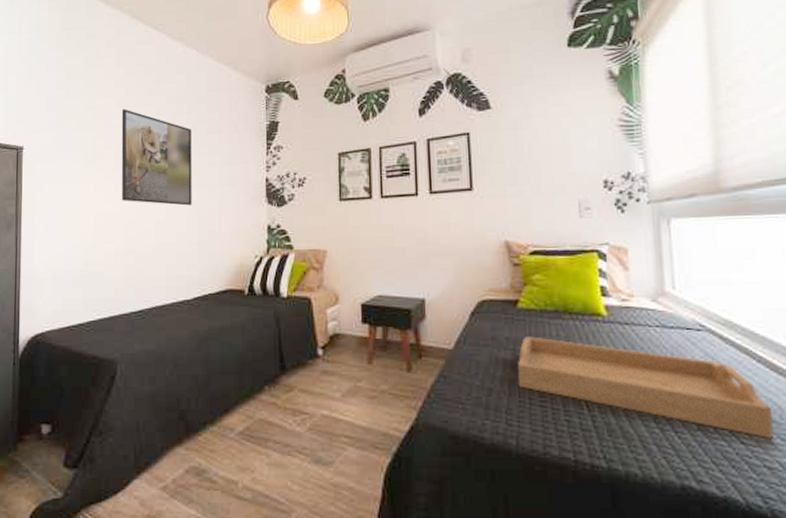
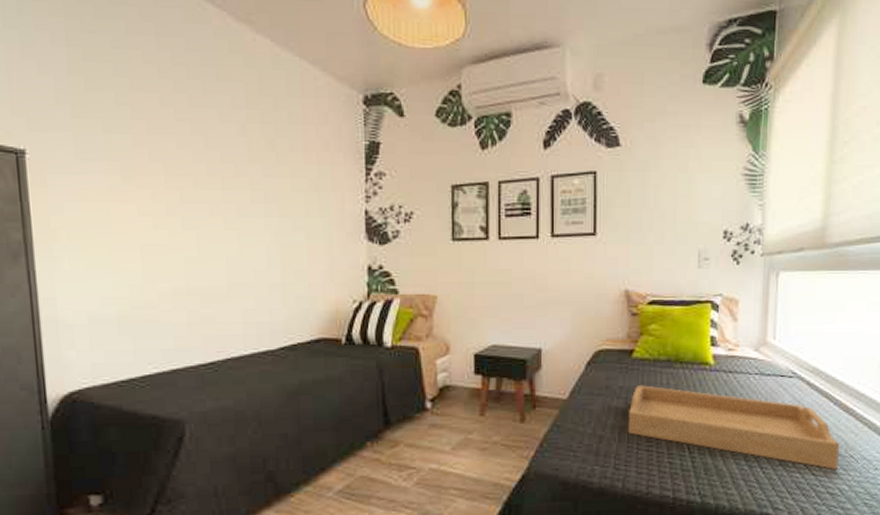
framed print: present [121,109,192,206] -> none [169,109,272,239]

